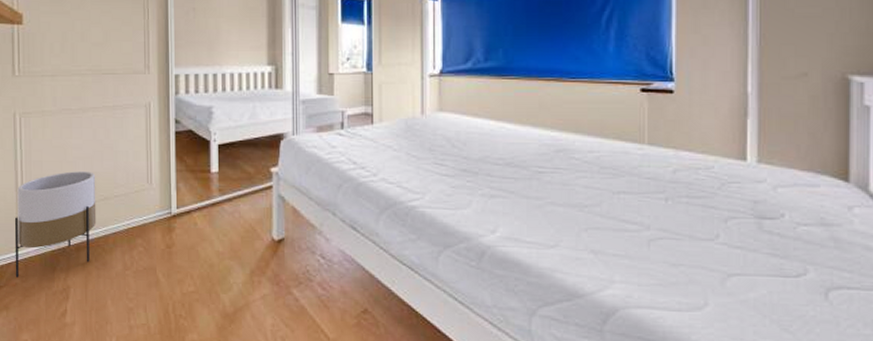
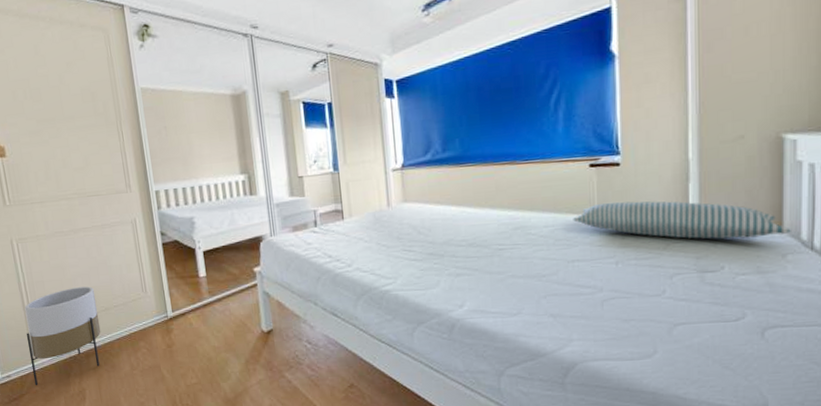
pillow: none [620,131,858,185] -> present [573,201,791,239]

